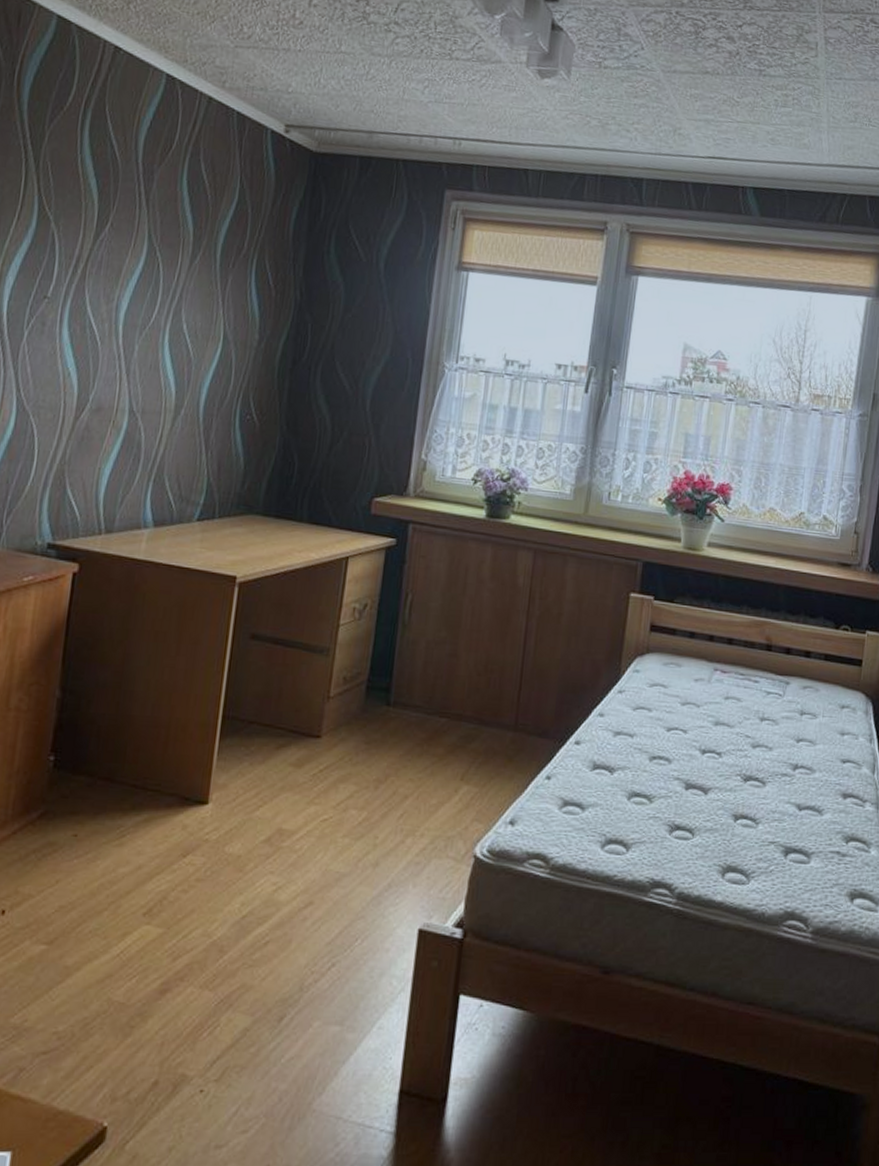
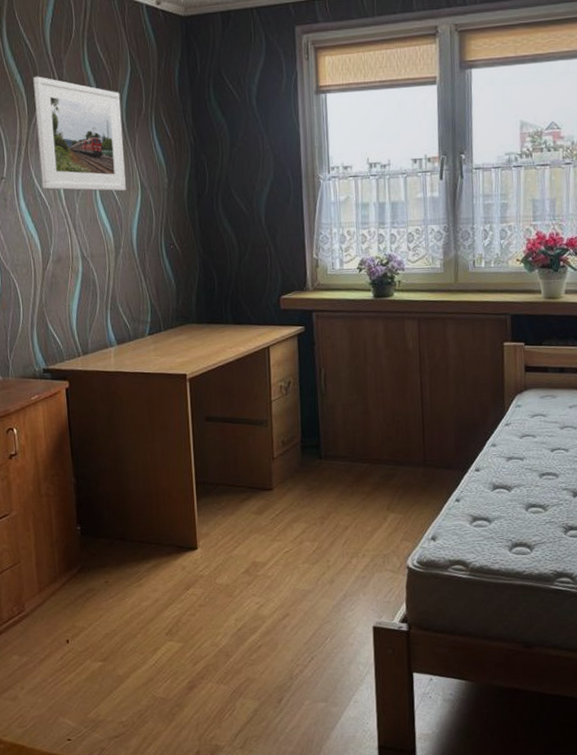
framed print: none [95,184,219,341] -> present [33,76,126,191]

